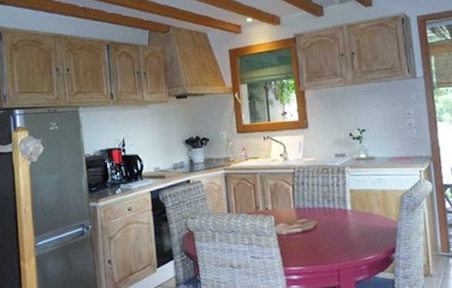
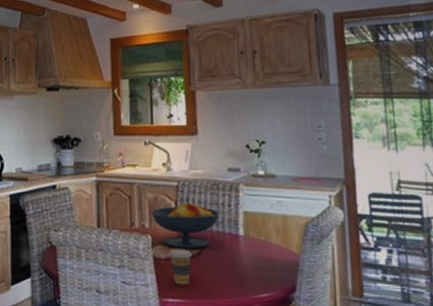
fruit bowl: none [273,185,331,225] -> present [151,202,221,249]
coffee cup: none [289,225,309,256] -> present [169,249,192,286]

